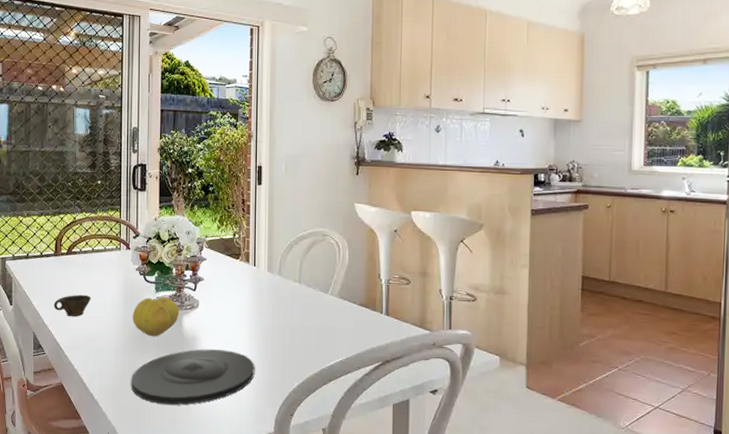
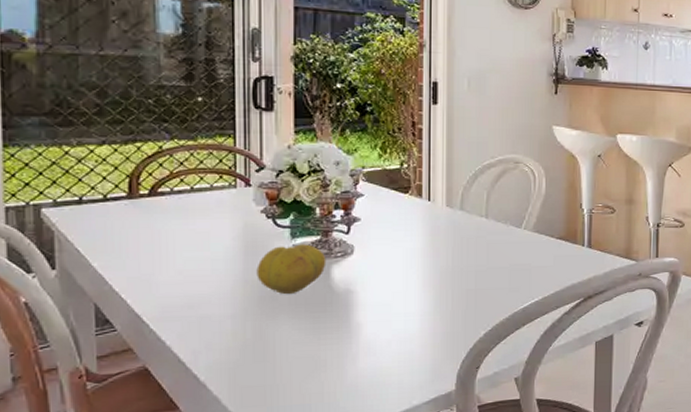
cup: present [53,294,91,316] -> none [128,248,191,278]
plate: present [131,349,255,405] -> none [256,302,431,376]

